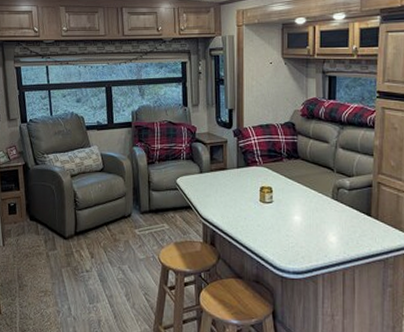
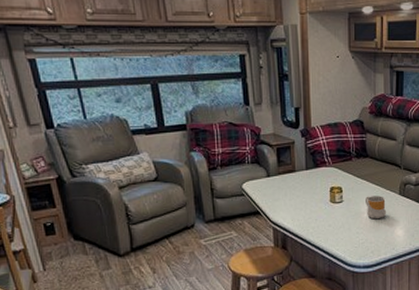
mug: none [296,198,319,222] -> present [366,196,387,219]

